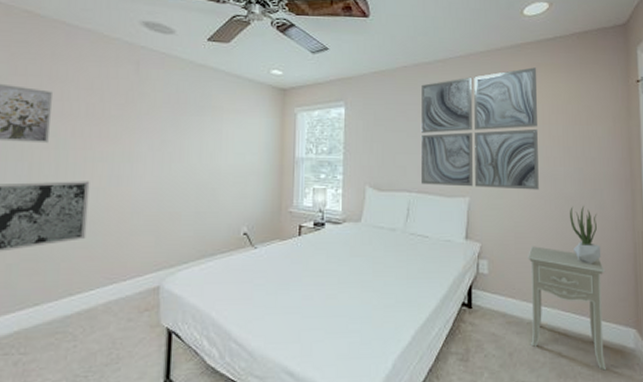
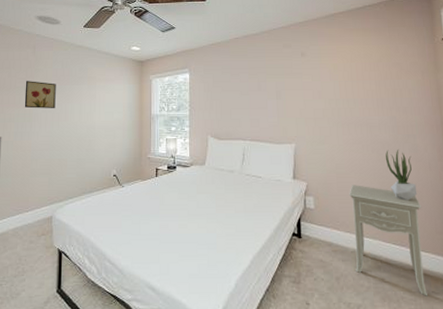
wall art: none [122,108,168,145] -> present [24,81,56,109]
wall art: present [421,67,539,190] -> none [251,33,356,137]

